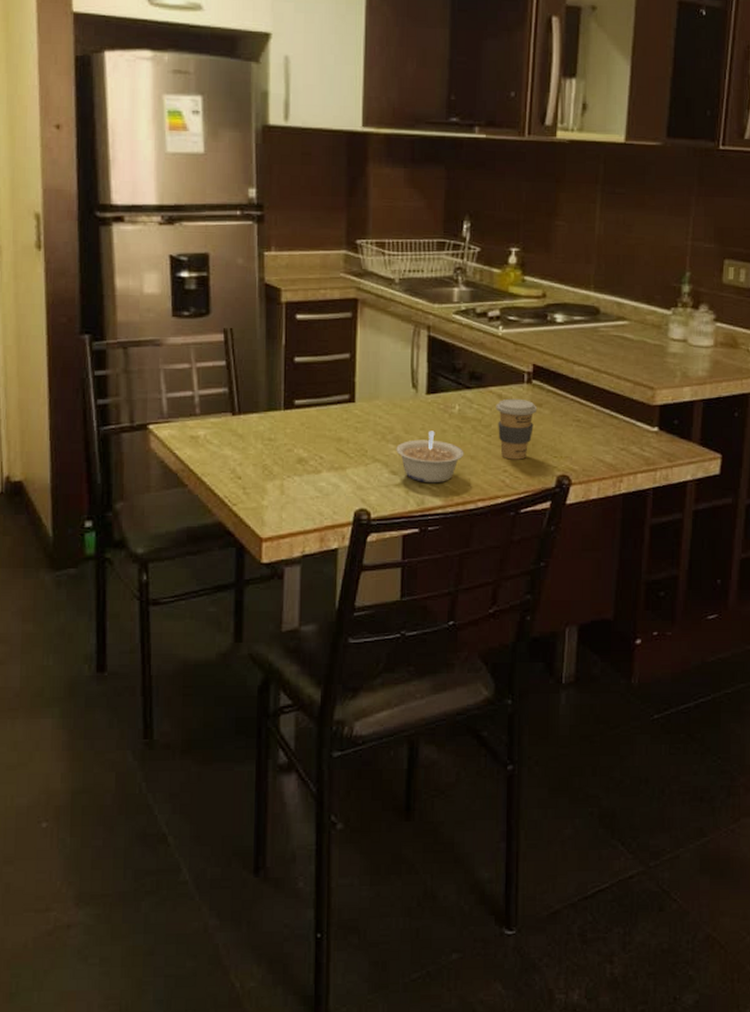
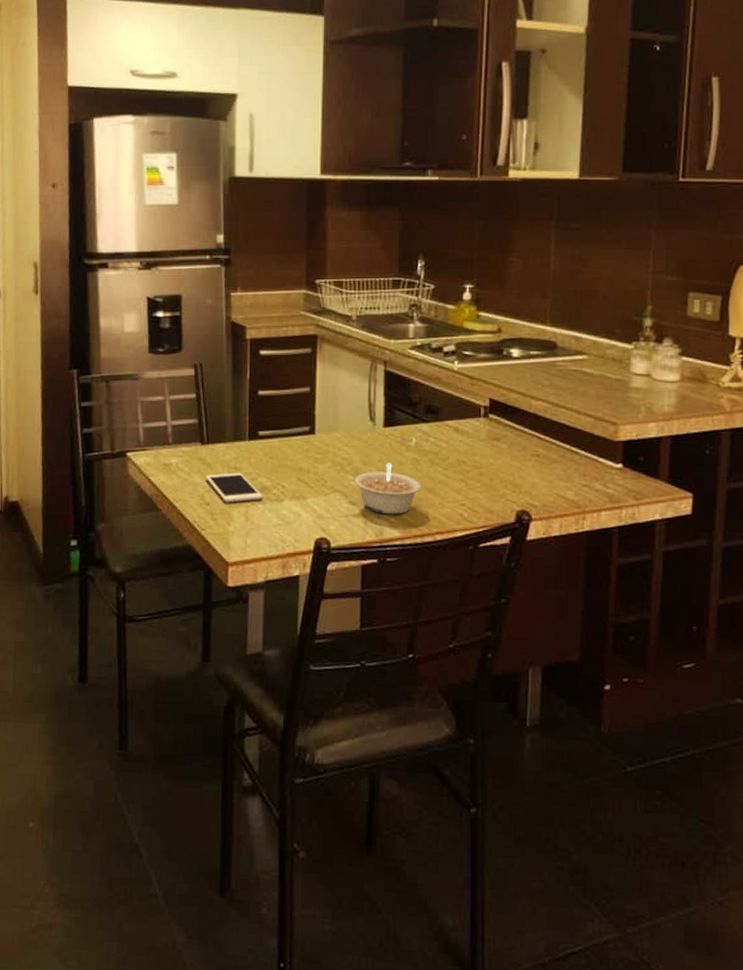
cell phone: none [237,444,299,476] -> present [205,473,263,503]
coffee cup: present [496,398,538,460] -> none [452,432,495,494]

